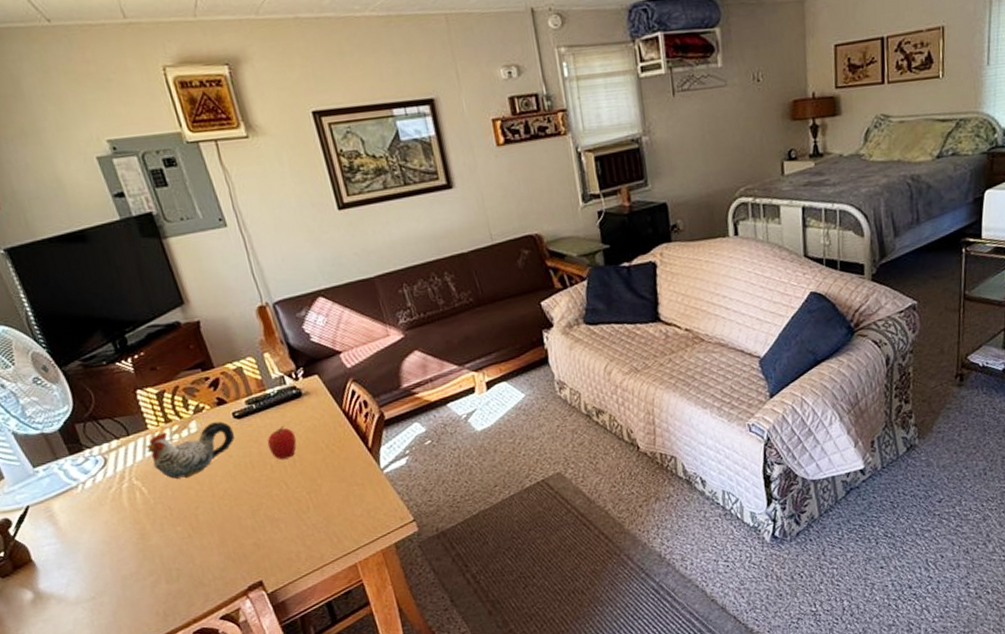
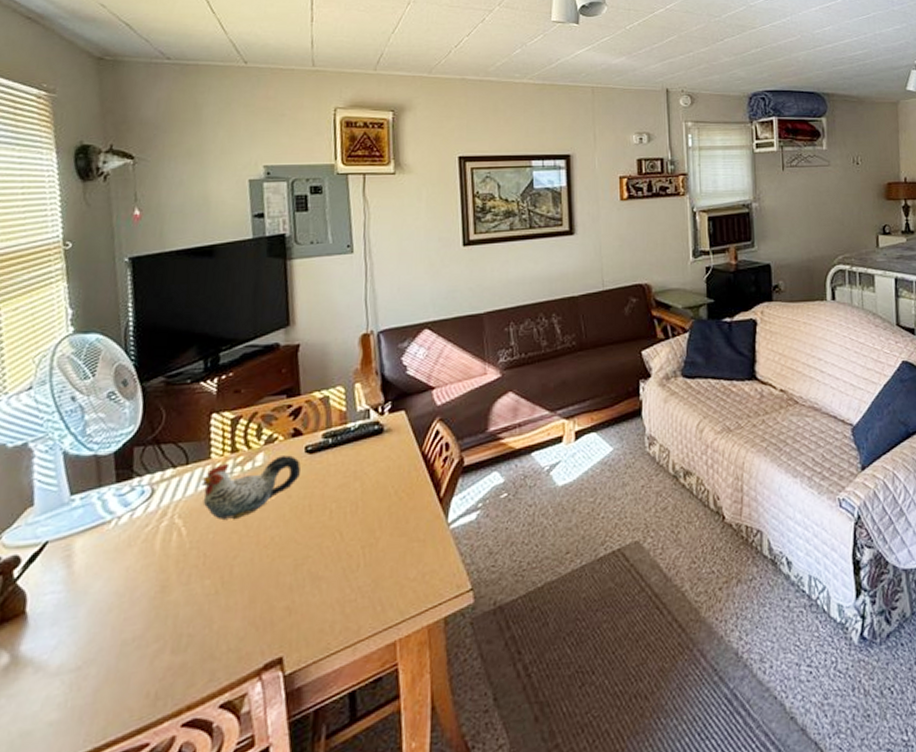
fruit: present [267,426,297,460] -> none [333,465,366,504]

